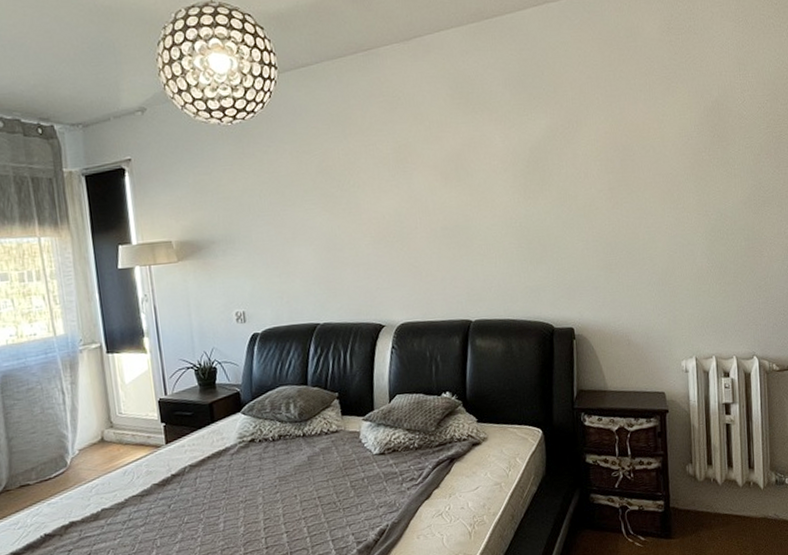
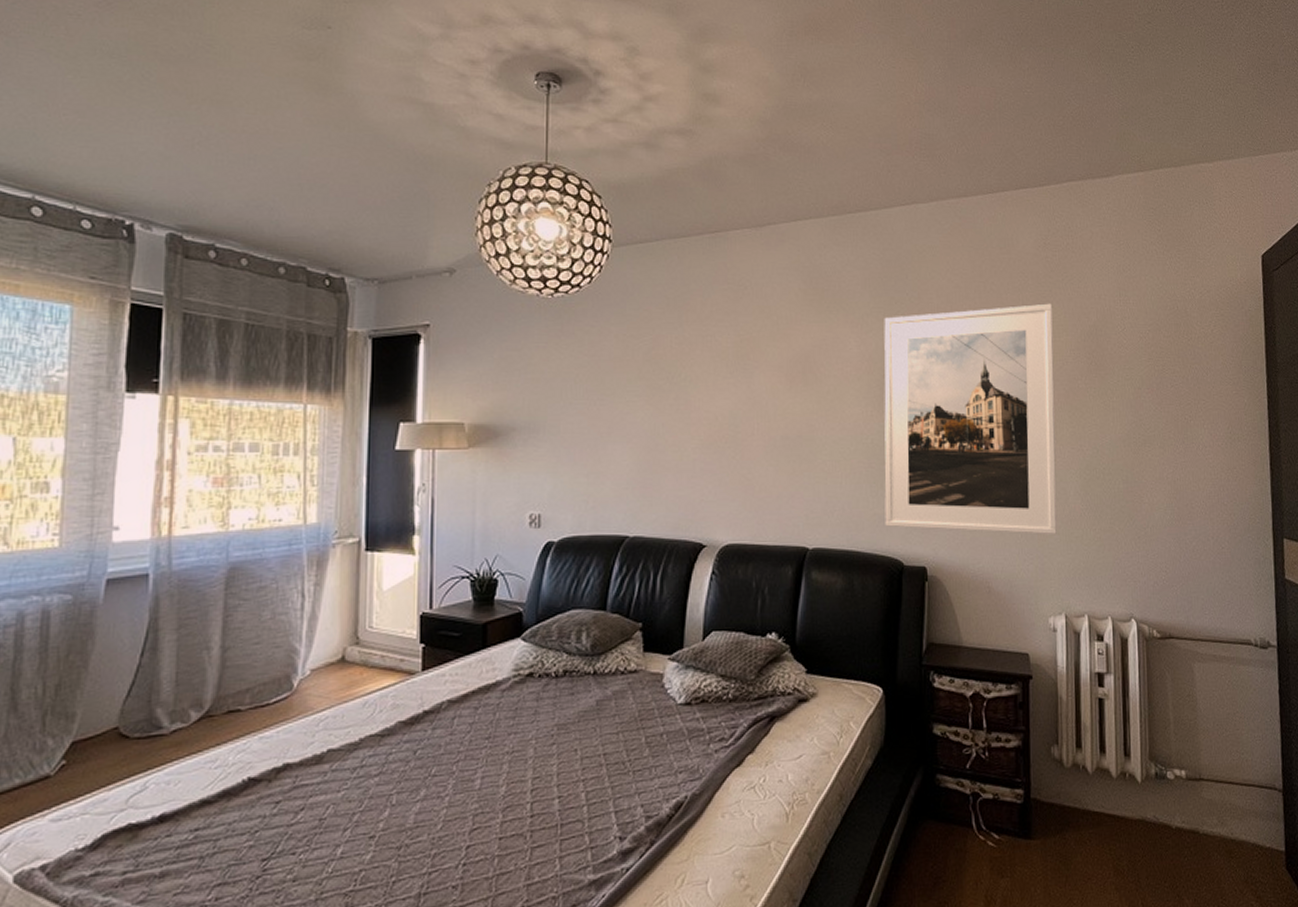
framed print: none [524,84,686,297] -> present [884,303,1057,535]

